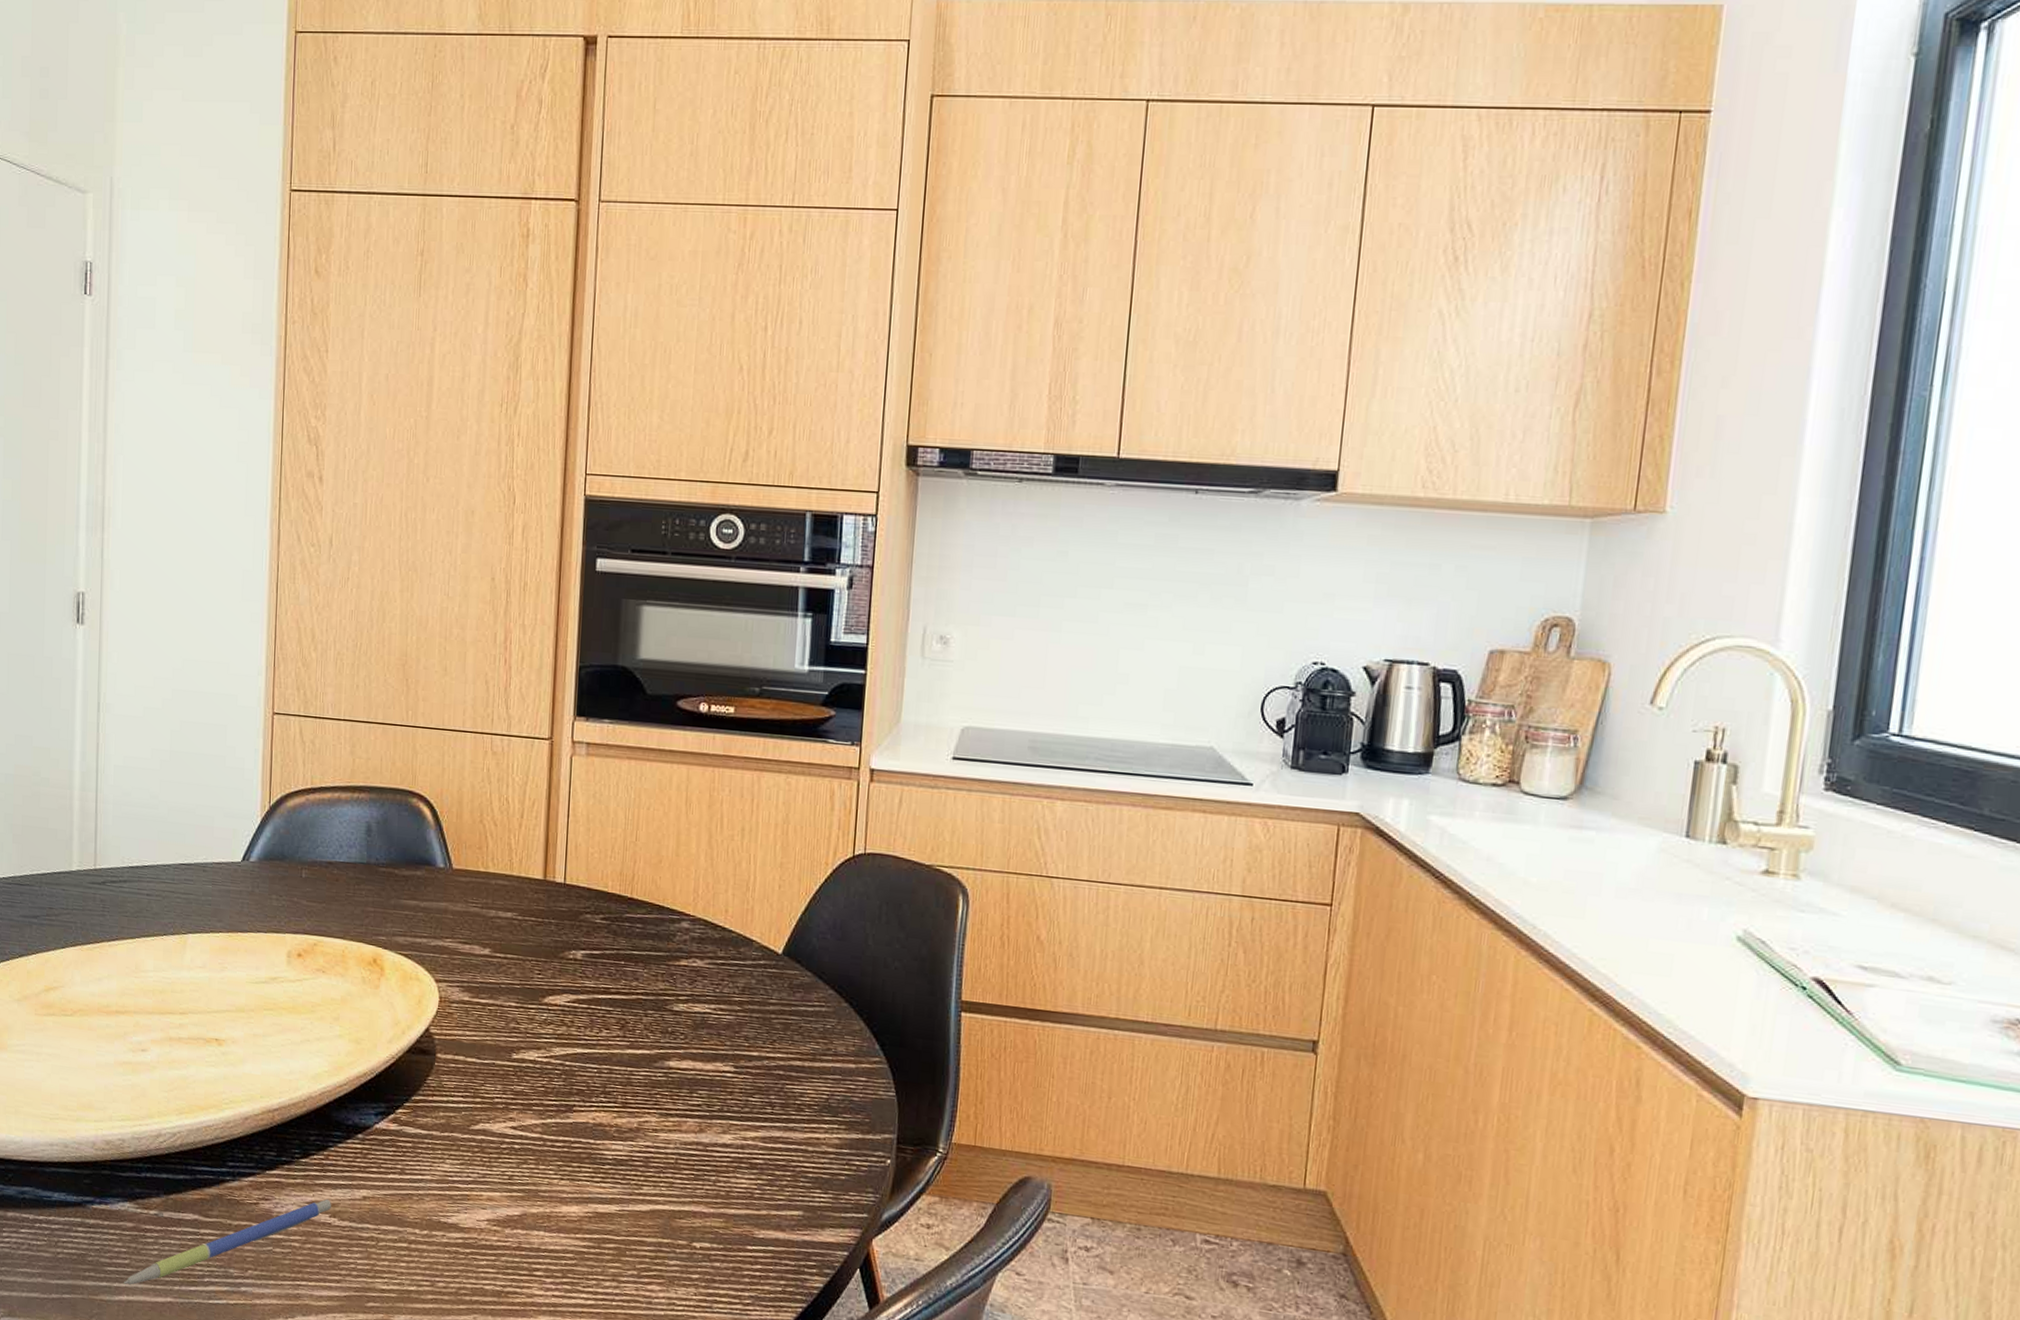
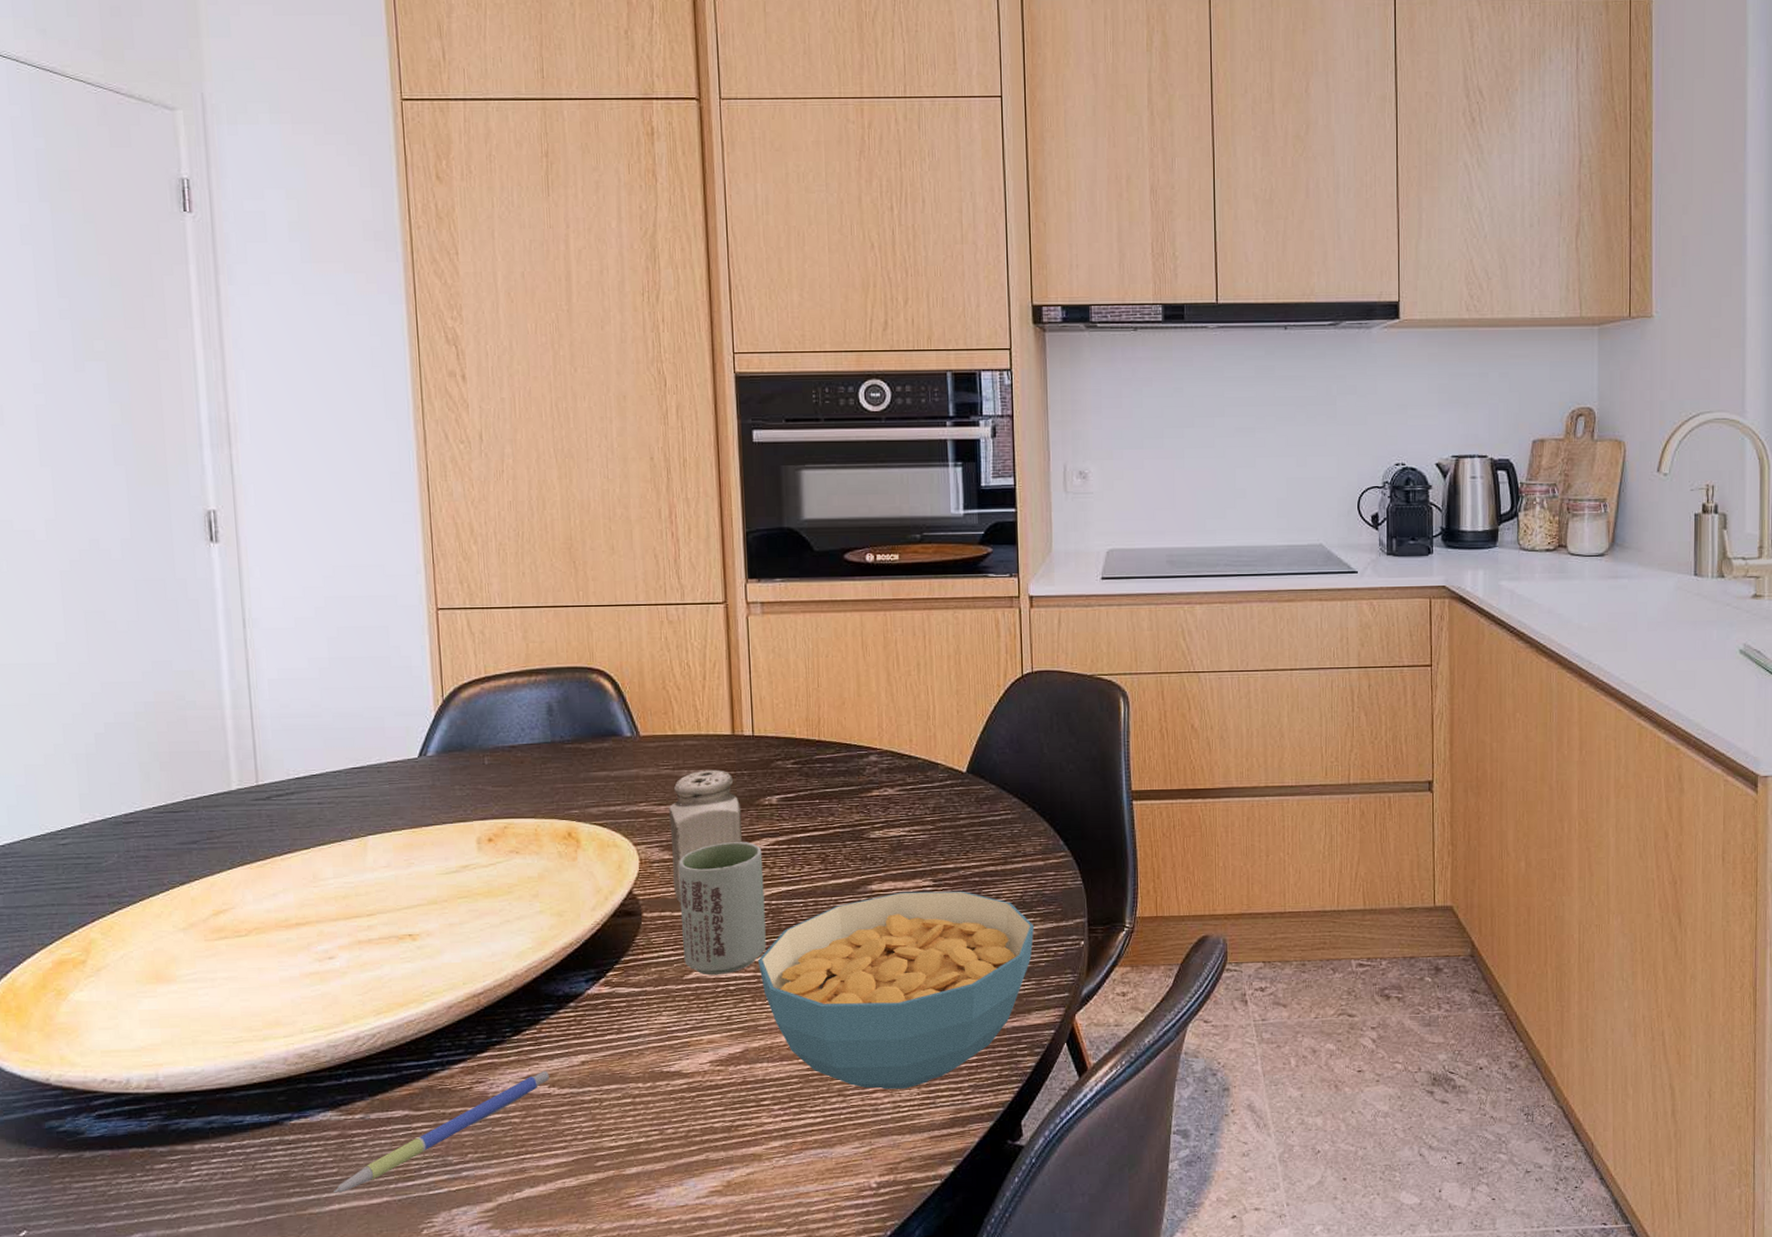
salt shaker: none [469,913,545,1048] -> present [669,770,743,902]
cup: none [472,992,561,1132] -> present [678,842,766,976]
cereal bowl: none [546,1073,838,1287] -> present [758,890,1035,1090]

